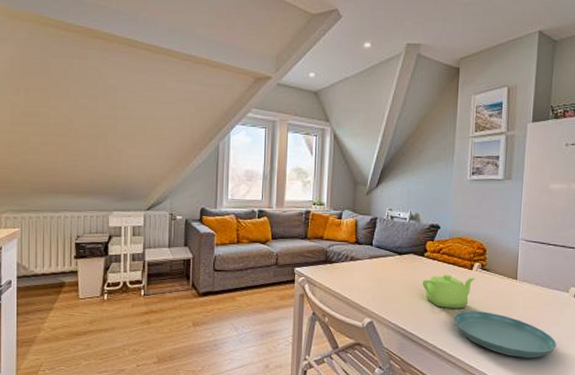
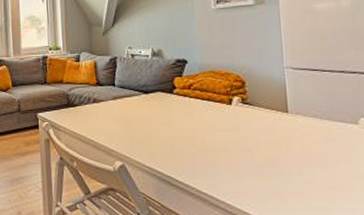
teapot: present [422,274,476,309] -> none [174,111,237,148]
saucer: present [453,311,557,358] -> none [216,150,352,203]

